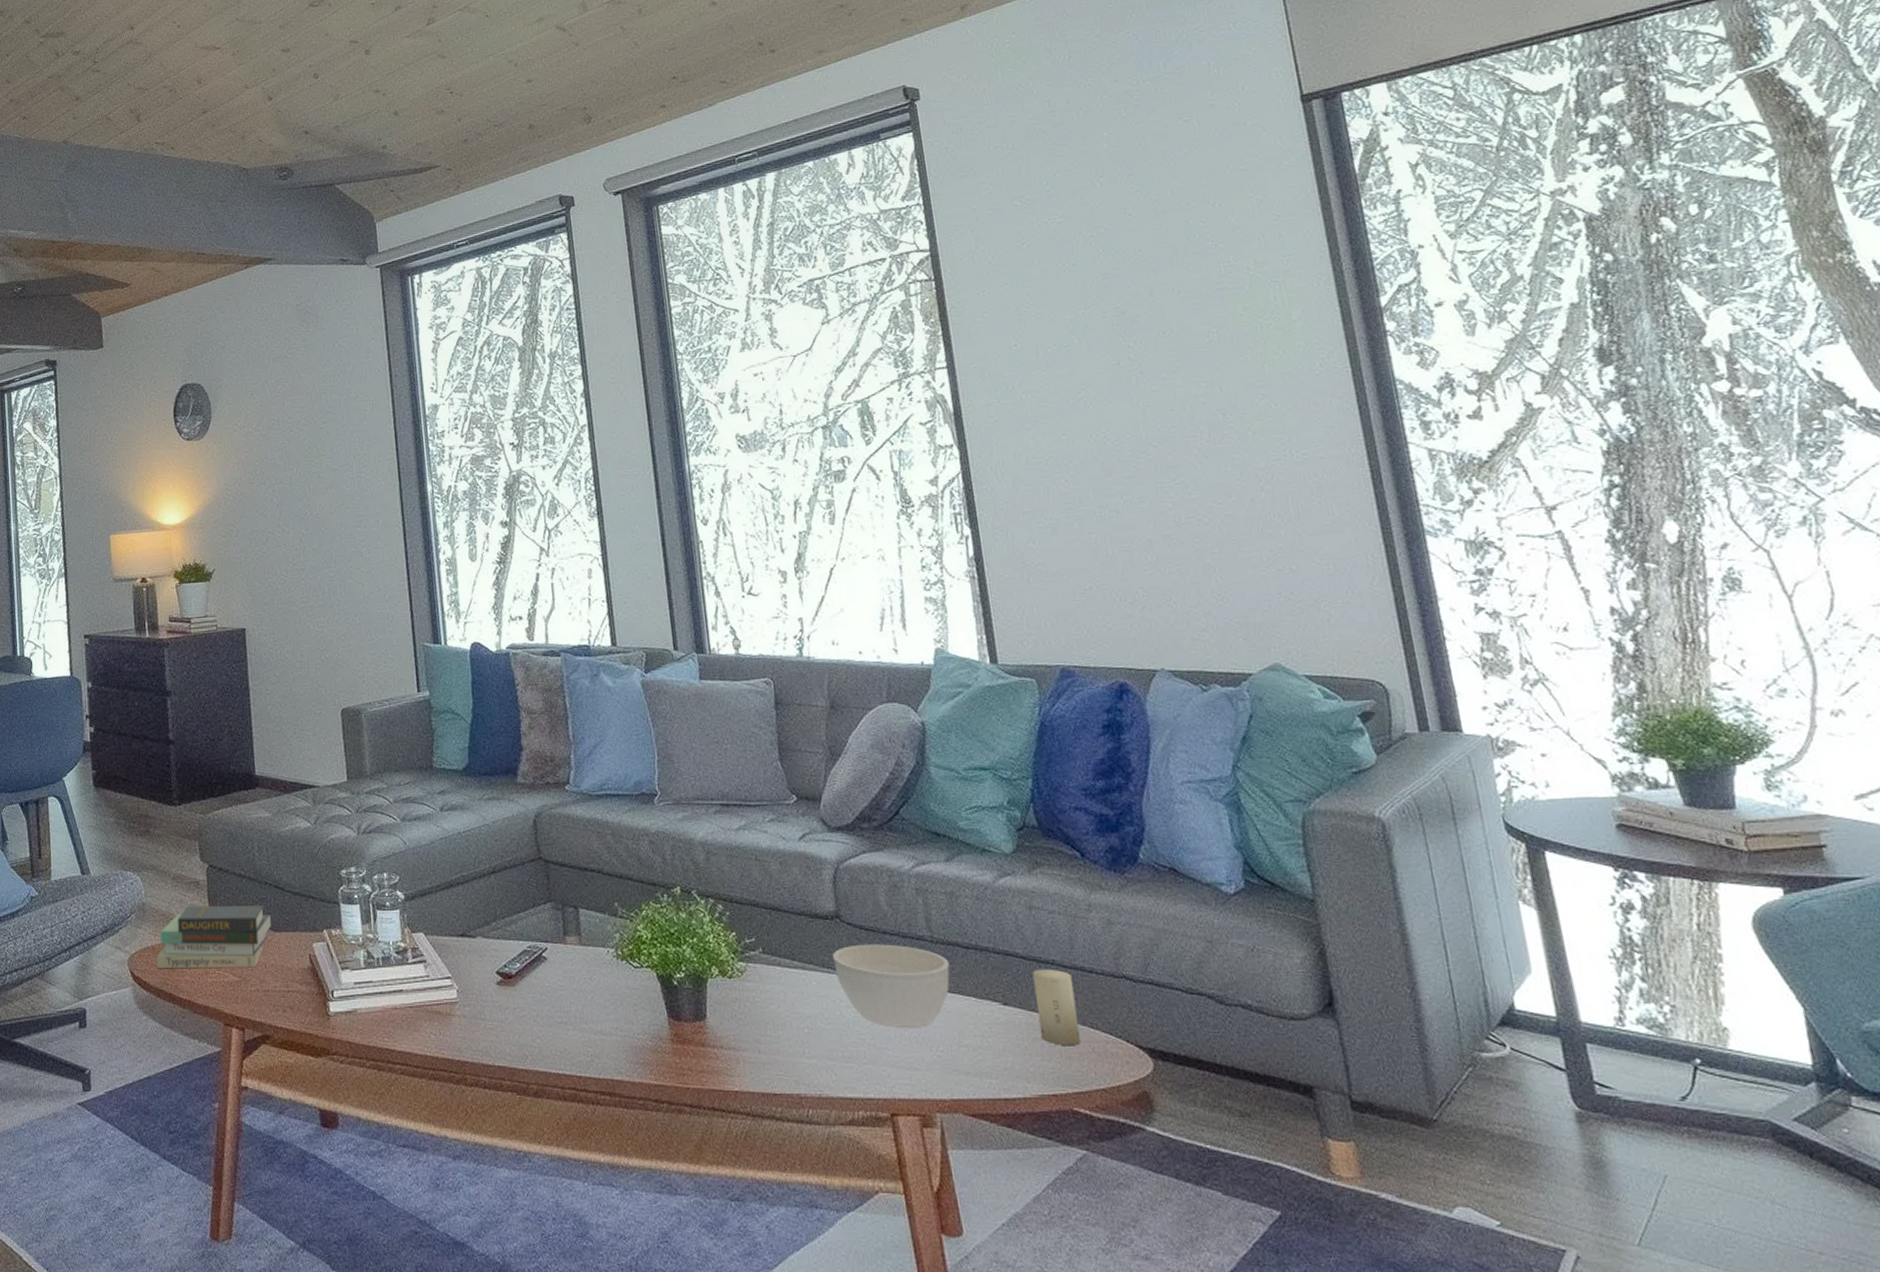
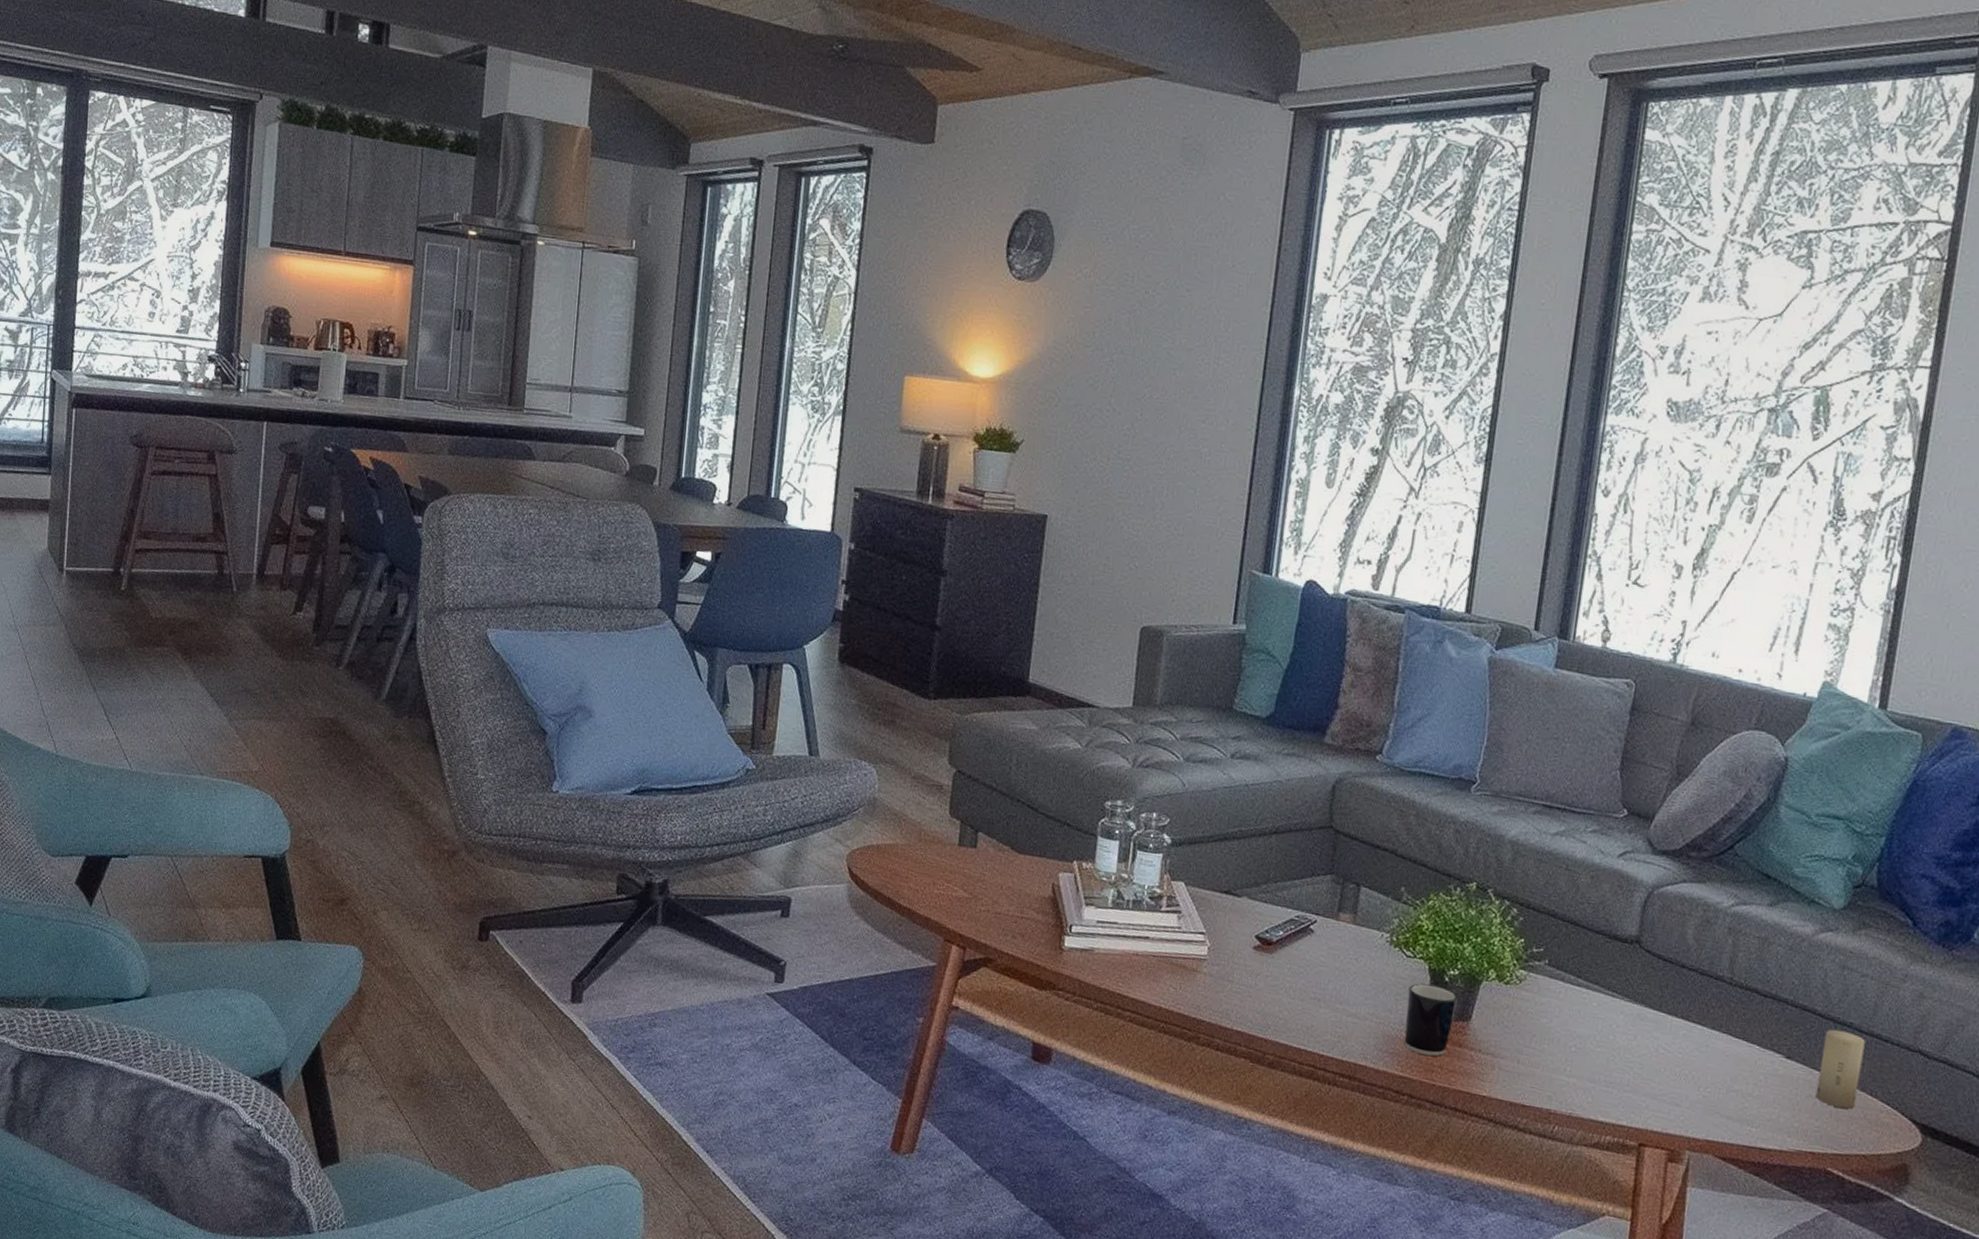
books: present [157,905,271,969] -> none [880,809,1017,887]
mug: none [643,991,692,1061] -> present [1404,983,1458,1057]
bowl: present [832,944,950,1027] -> none [1620,973,1743,1066]

